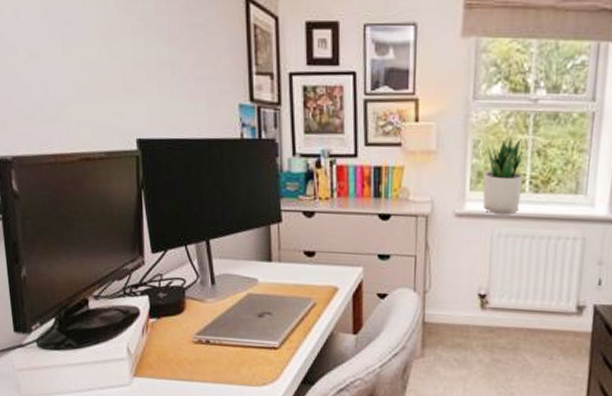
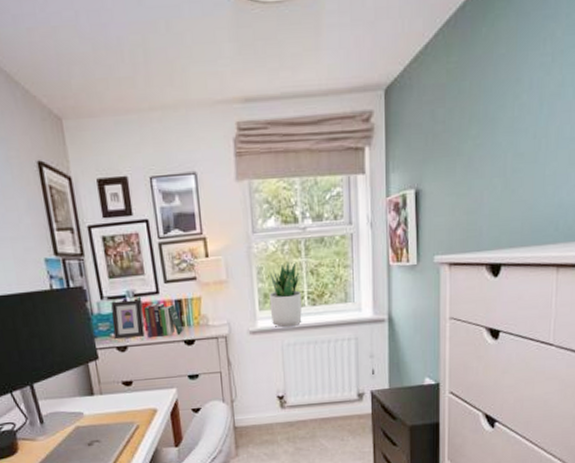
picture frame: none [302,160,337,204] -> present [111,299,145,340]
books: none [338,166,379,207] -> present [144,302,183,339]

